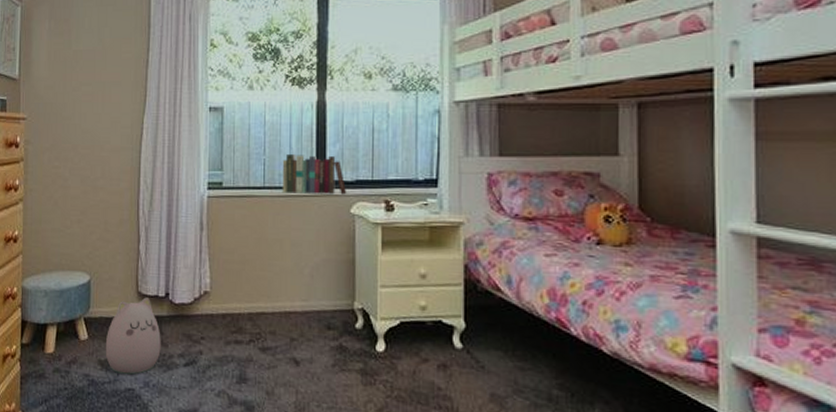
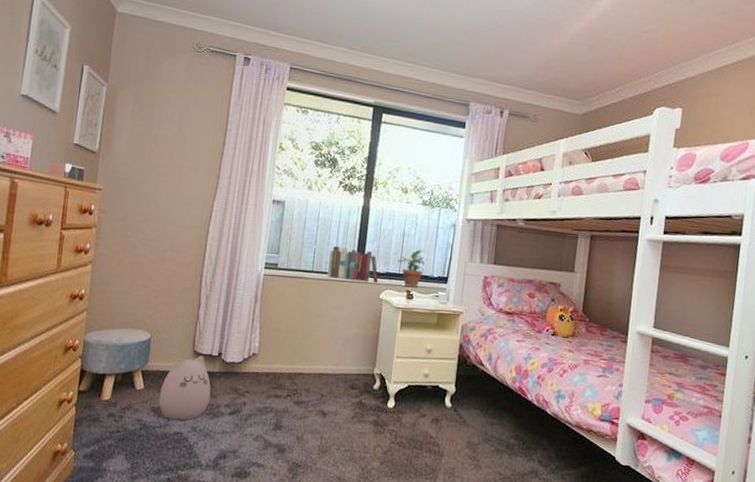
potted plant: none [369,147,404,195] -> present [398,249,425,287]

